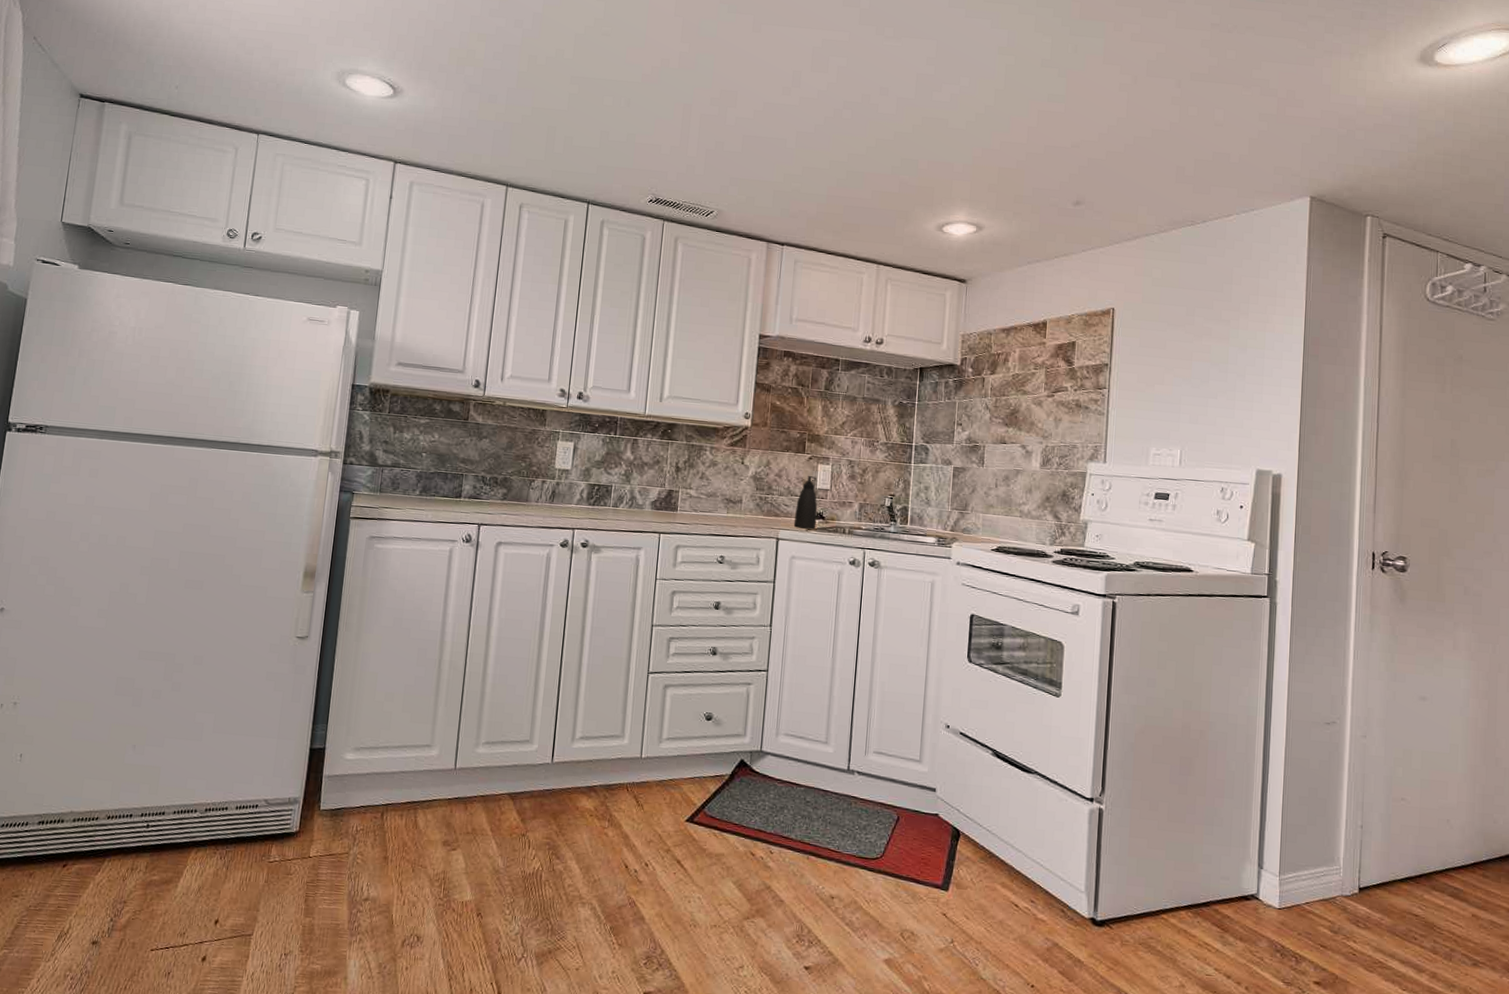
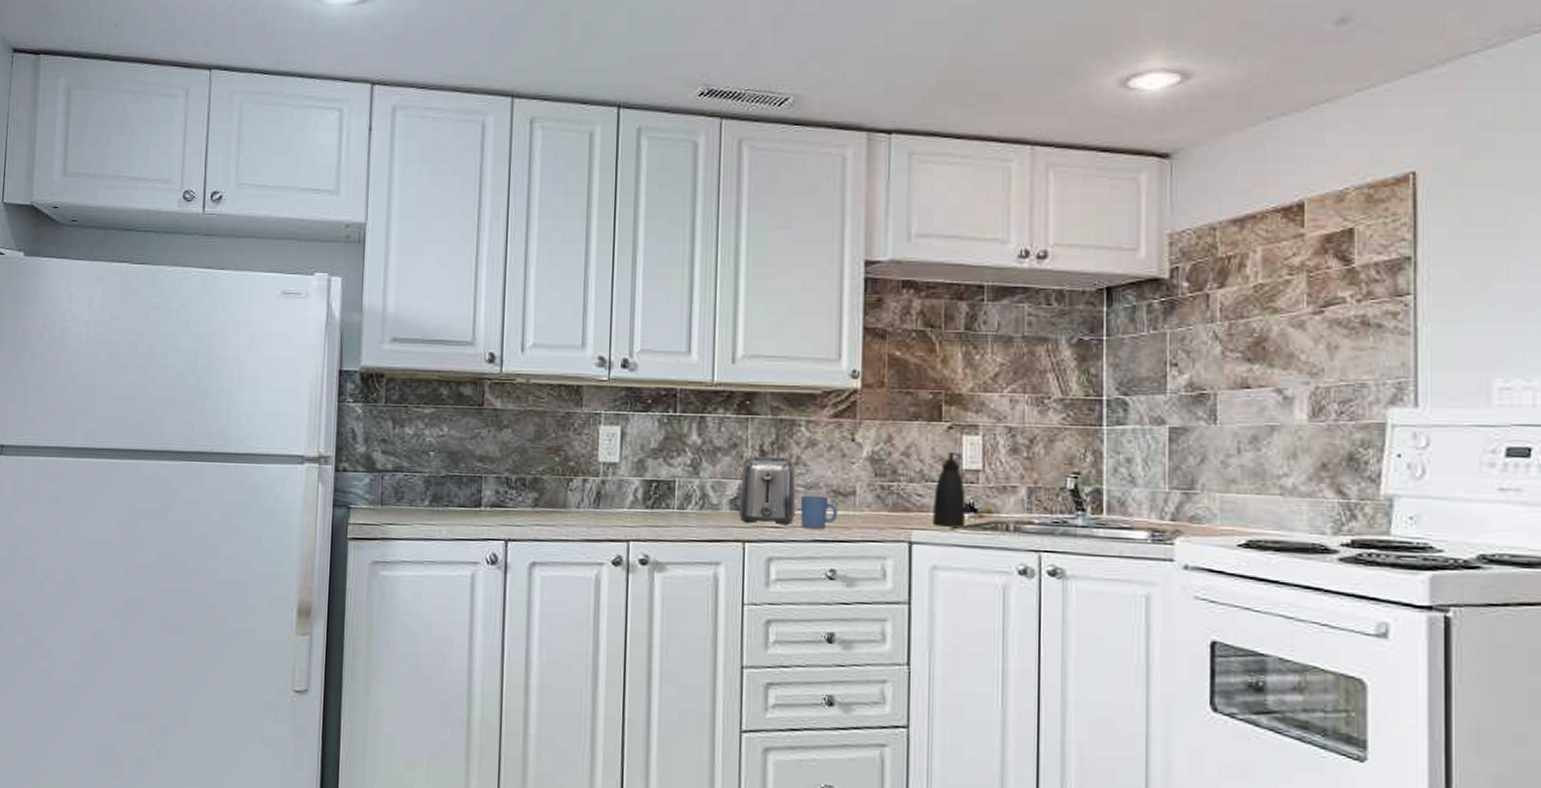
toaster: none [657,470,701,523] -> present [738,456,796,526]
mug: none [702,501,729,528] -> present [800,495,838,531]

